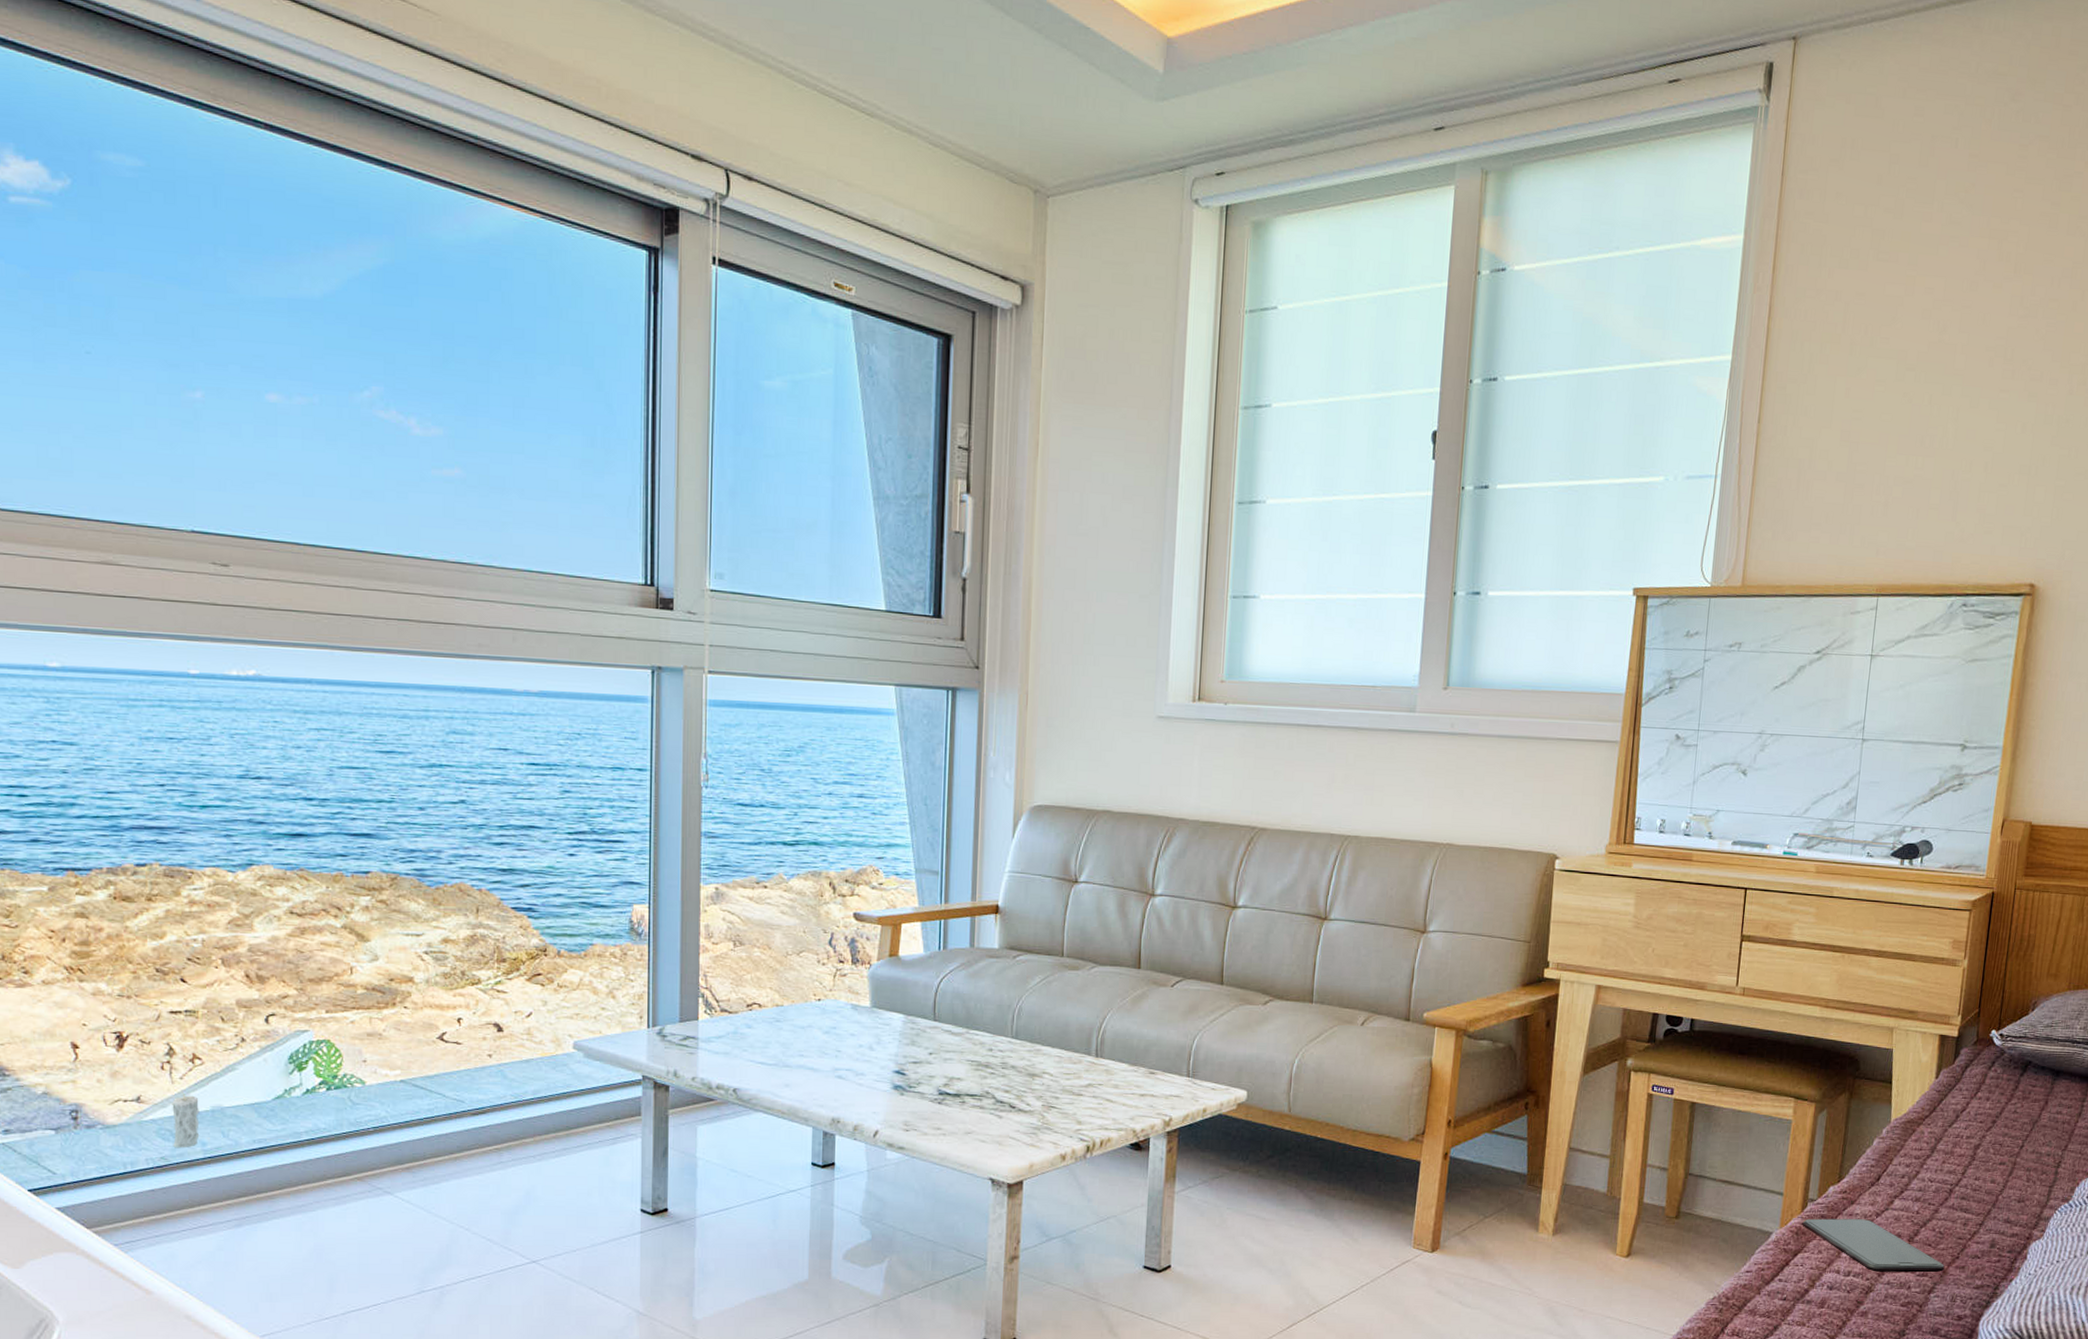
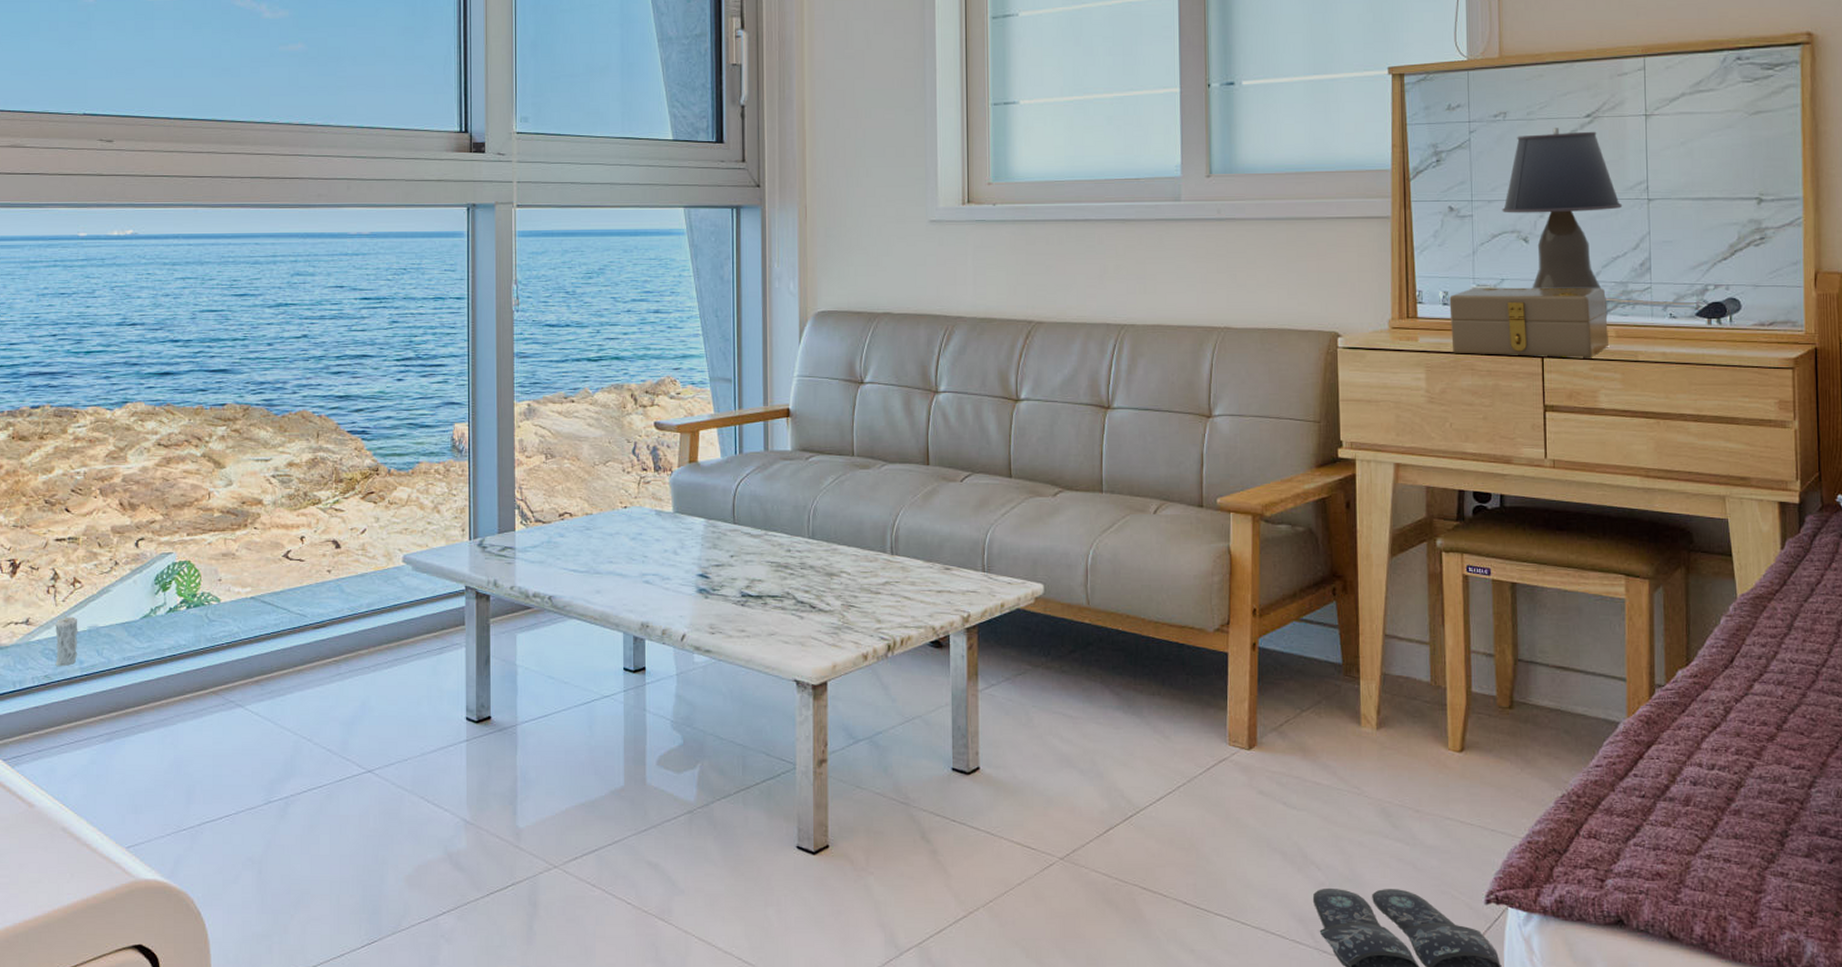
jewelry box: none [1663,817,1812,891] -> present [1449,287,1608,357]
table lamp: none [1726,662,1839,855] -> present [1502,128,1623,319]
smartphone: present [1802,1218,1945,1273] -> none [1652,706,1824,765]

